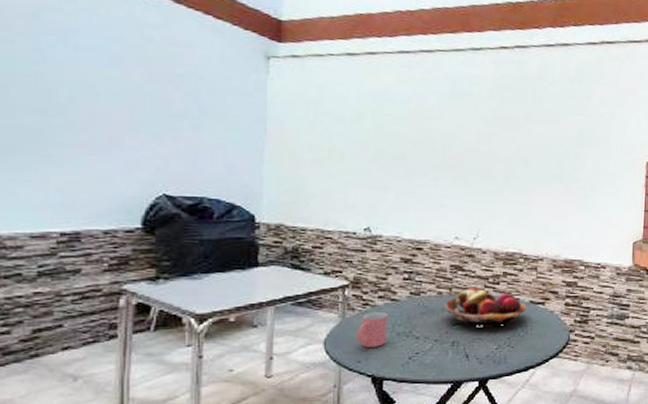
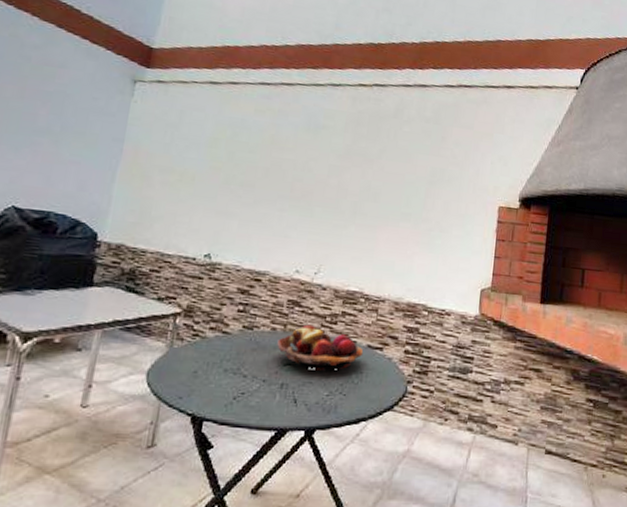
mug: present [355,312,388,347] -> none [180,344,217,383]

